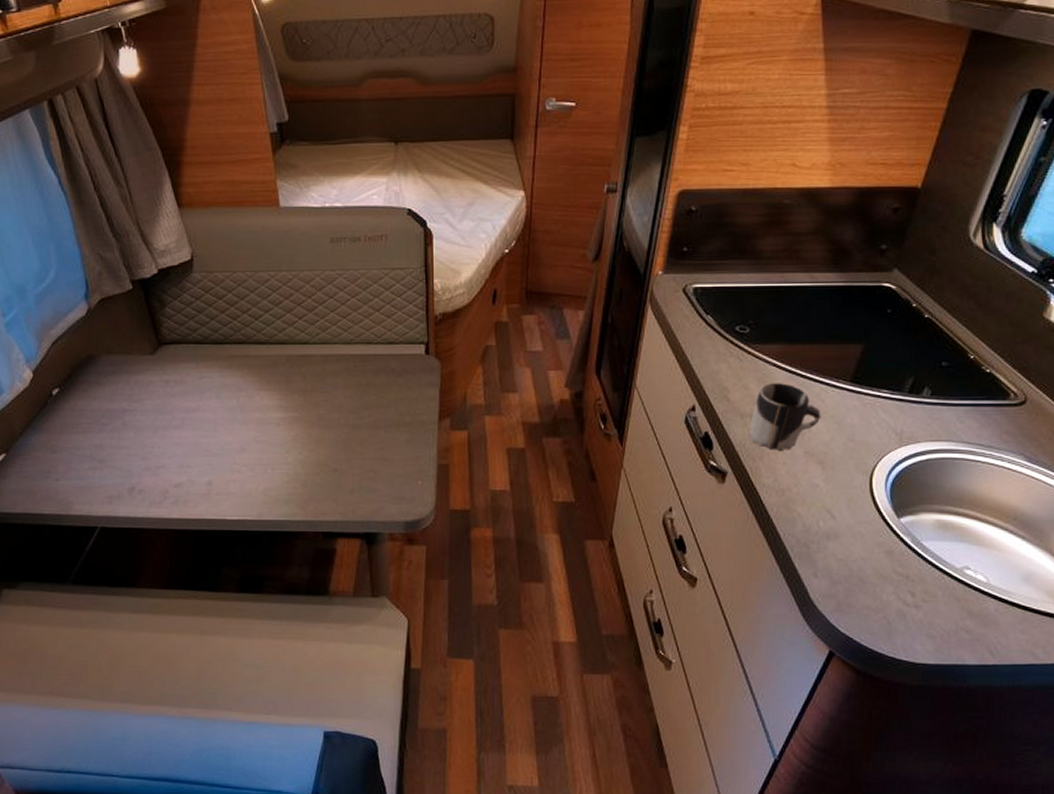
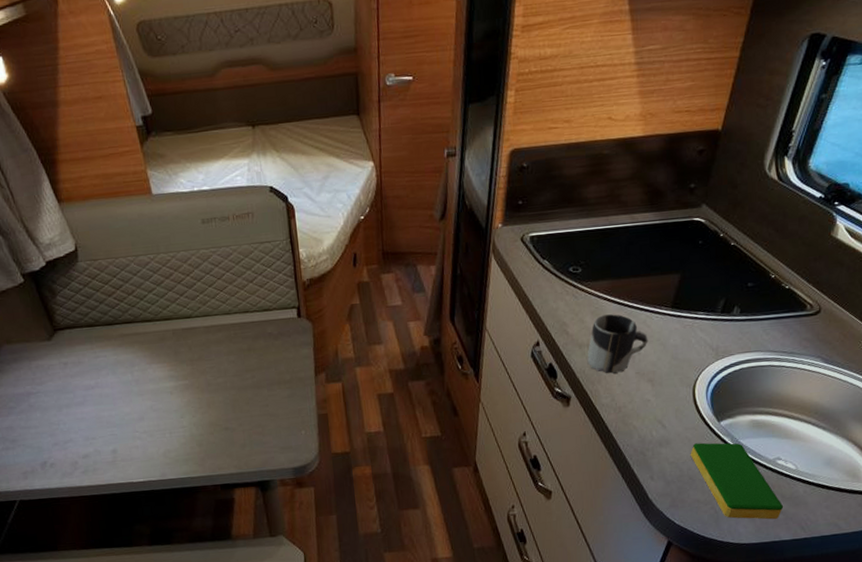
dish sponge: none [862,540,970,639] -> present [690,442,784,520]

